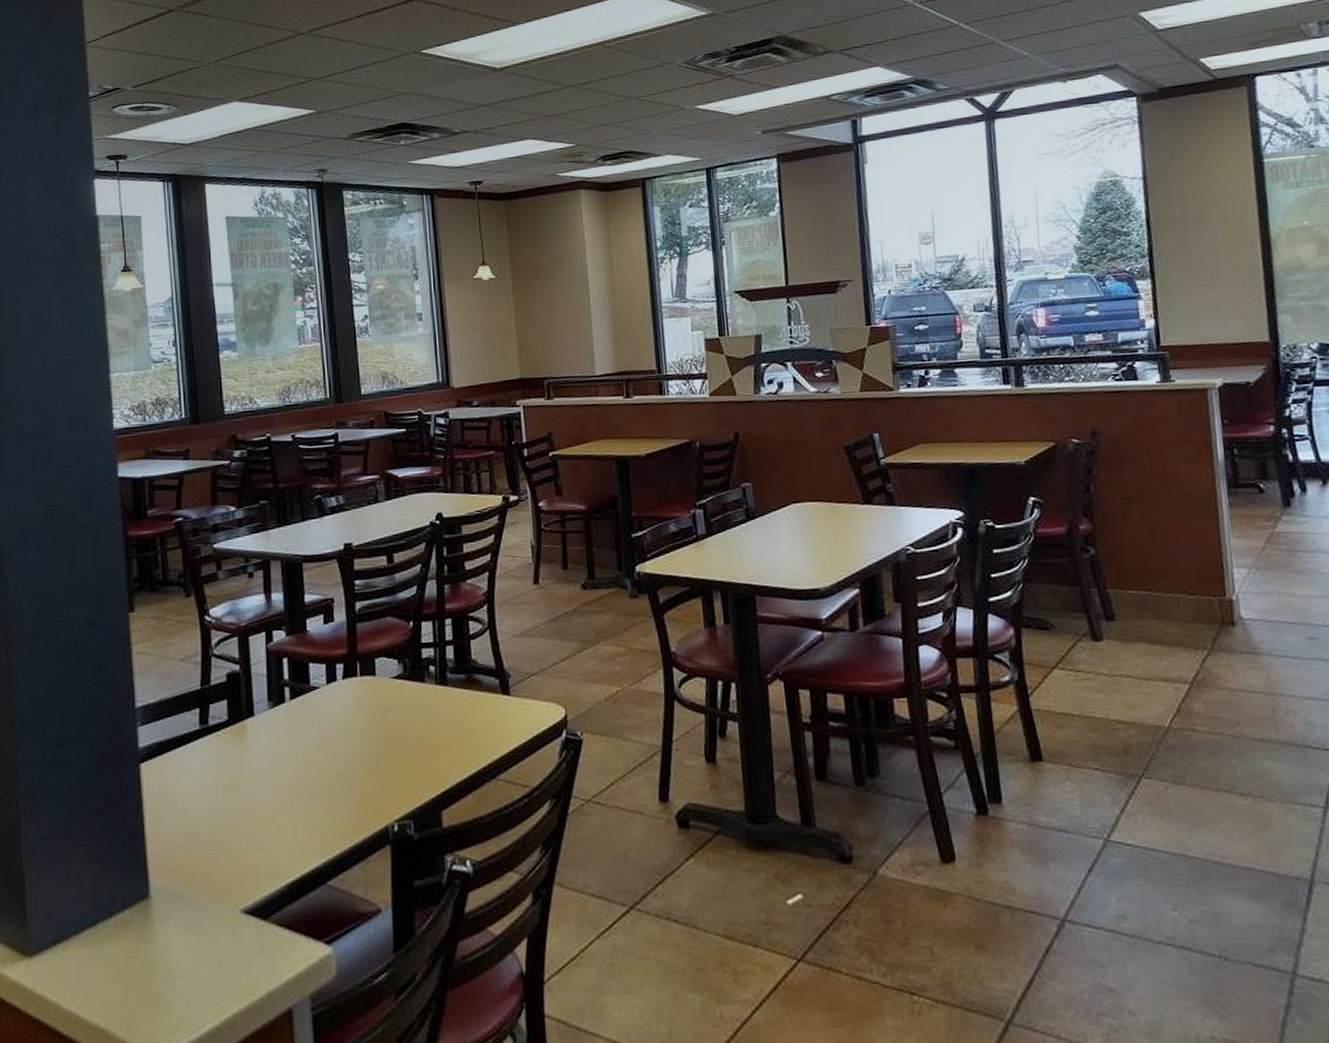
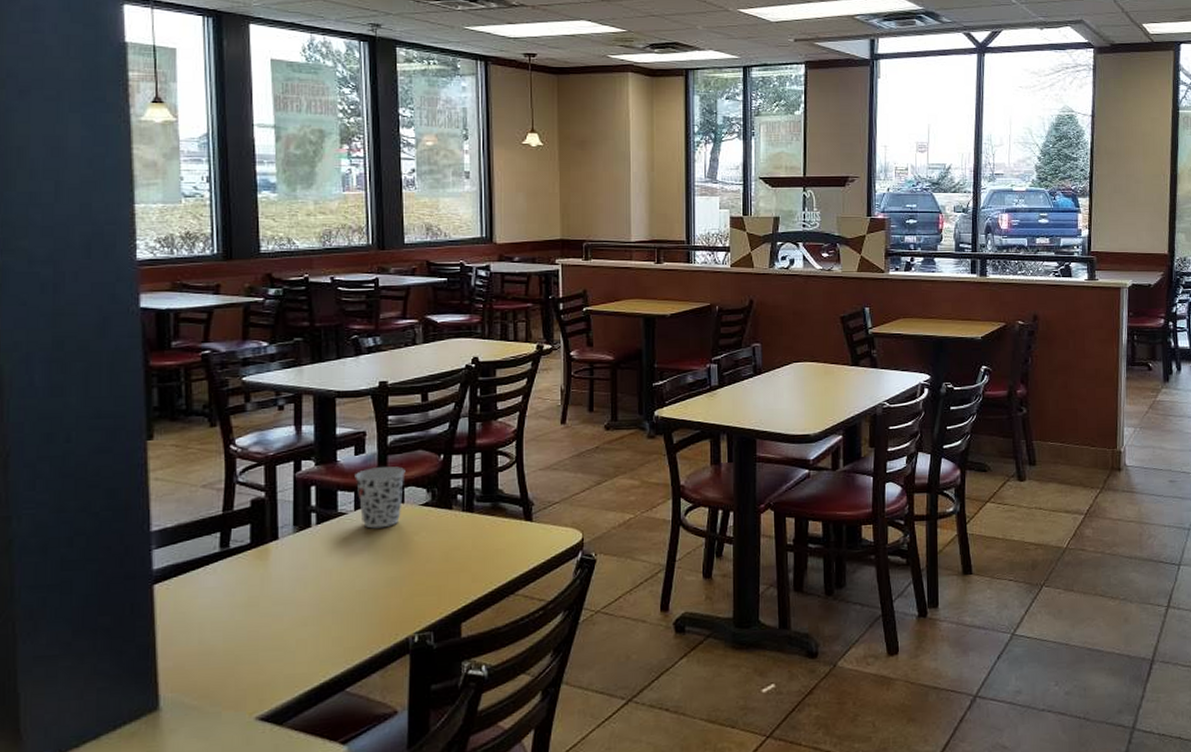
cup: none [325,635,375,704] -> present [355,466,406,529]

